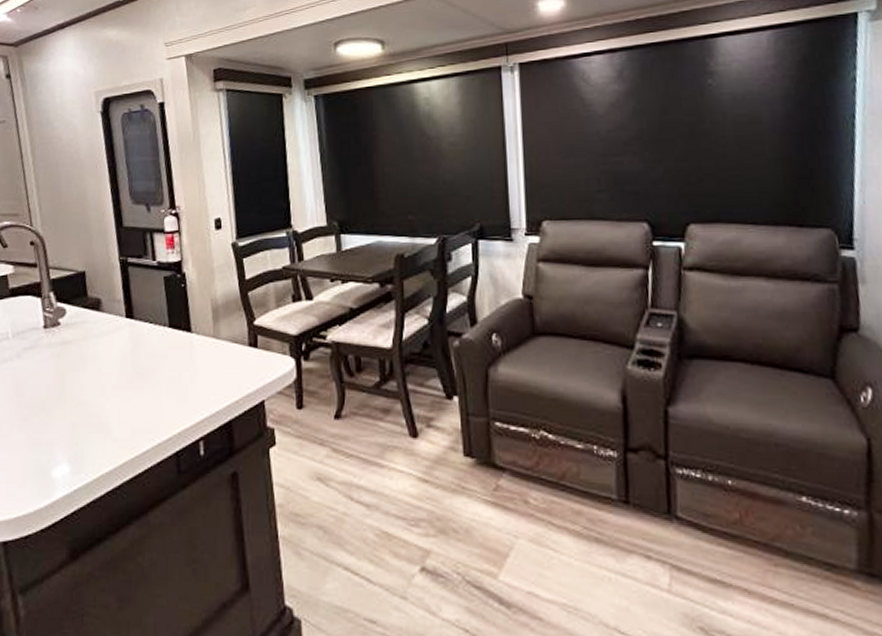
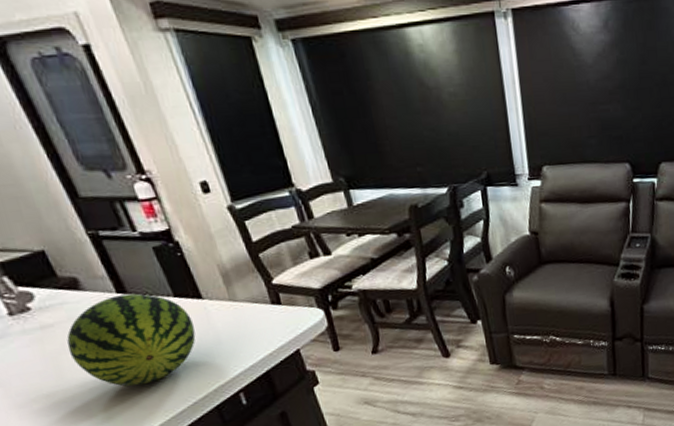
fruit: none [75,319,178,415] -> present [66,293,196,387]

